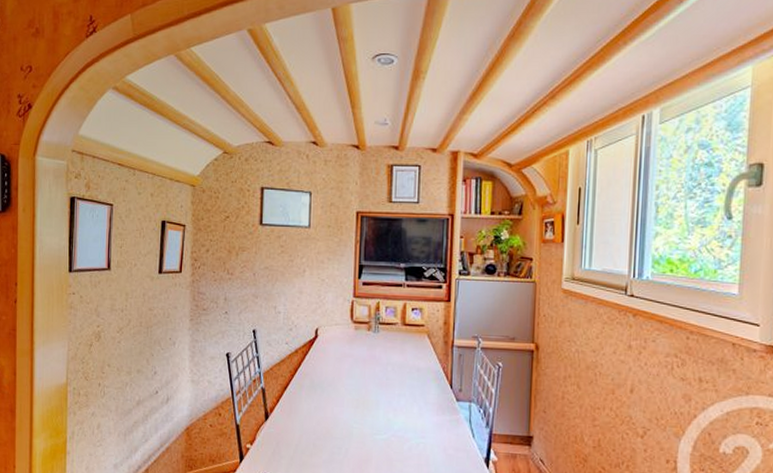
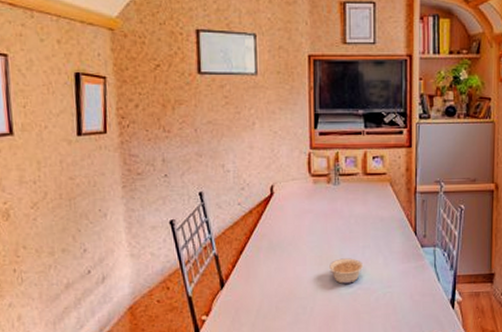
legume: none [365,404,399,430] -> present [329,258,364,284]

